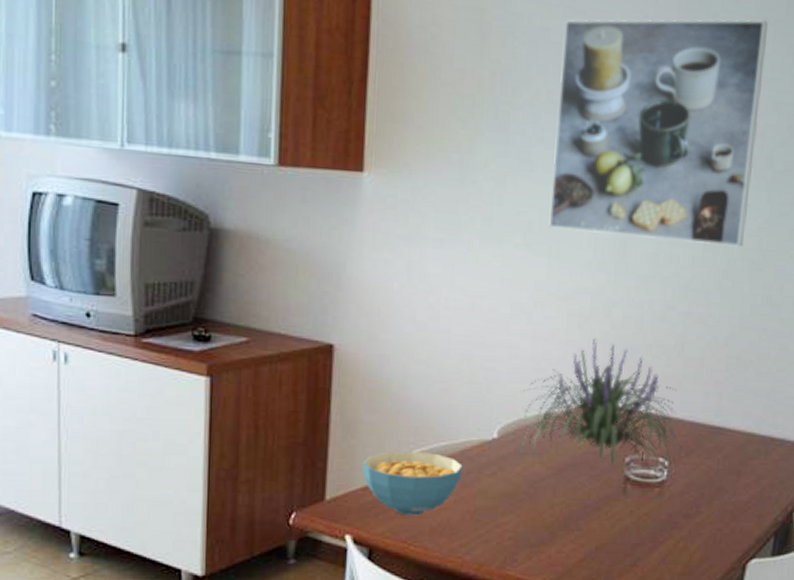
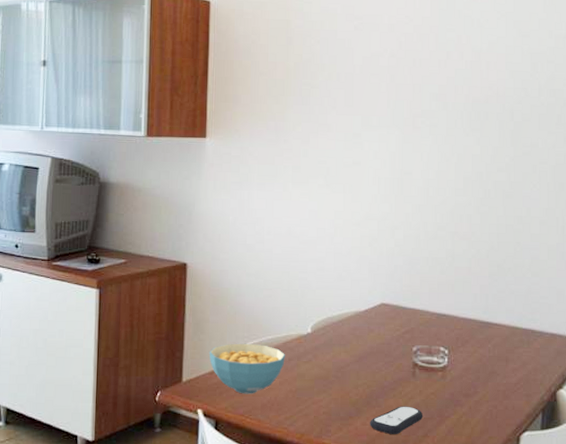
plant: present [522,338,682,464] -> none [329,254,458,353]
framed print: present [548,19,768,247] -> none [343,13,501,180]
remote control: none [566,529,633,565] -> present [370,406,423,435]

